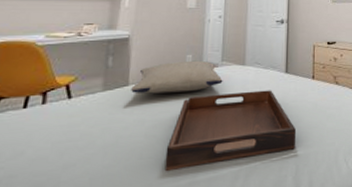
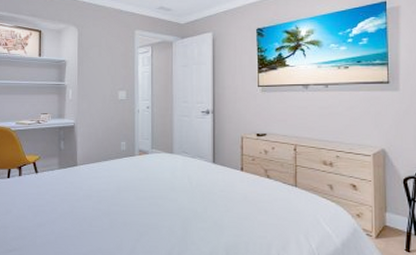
pillow: present [131,60,223,94] -> none [79,147,154,175]
serving tray: present [164,90,296,172] -> none [110,178,225,241]

